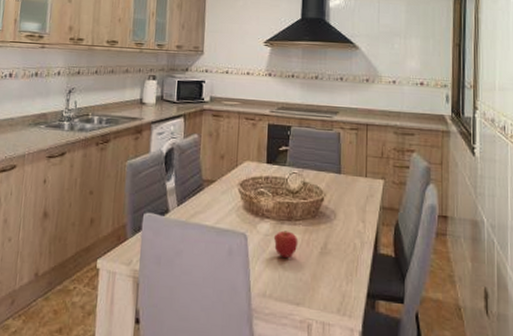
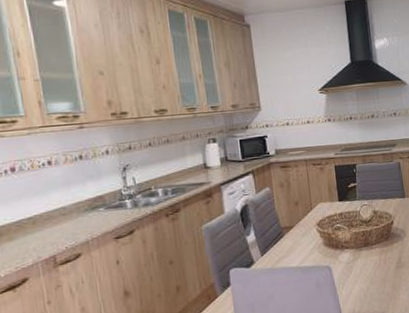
apple: present [273,230,299,258] -> none [354,255,377,278]

